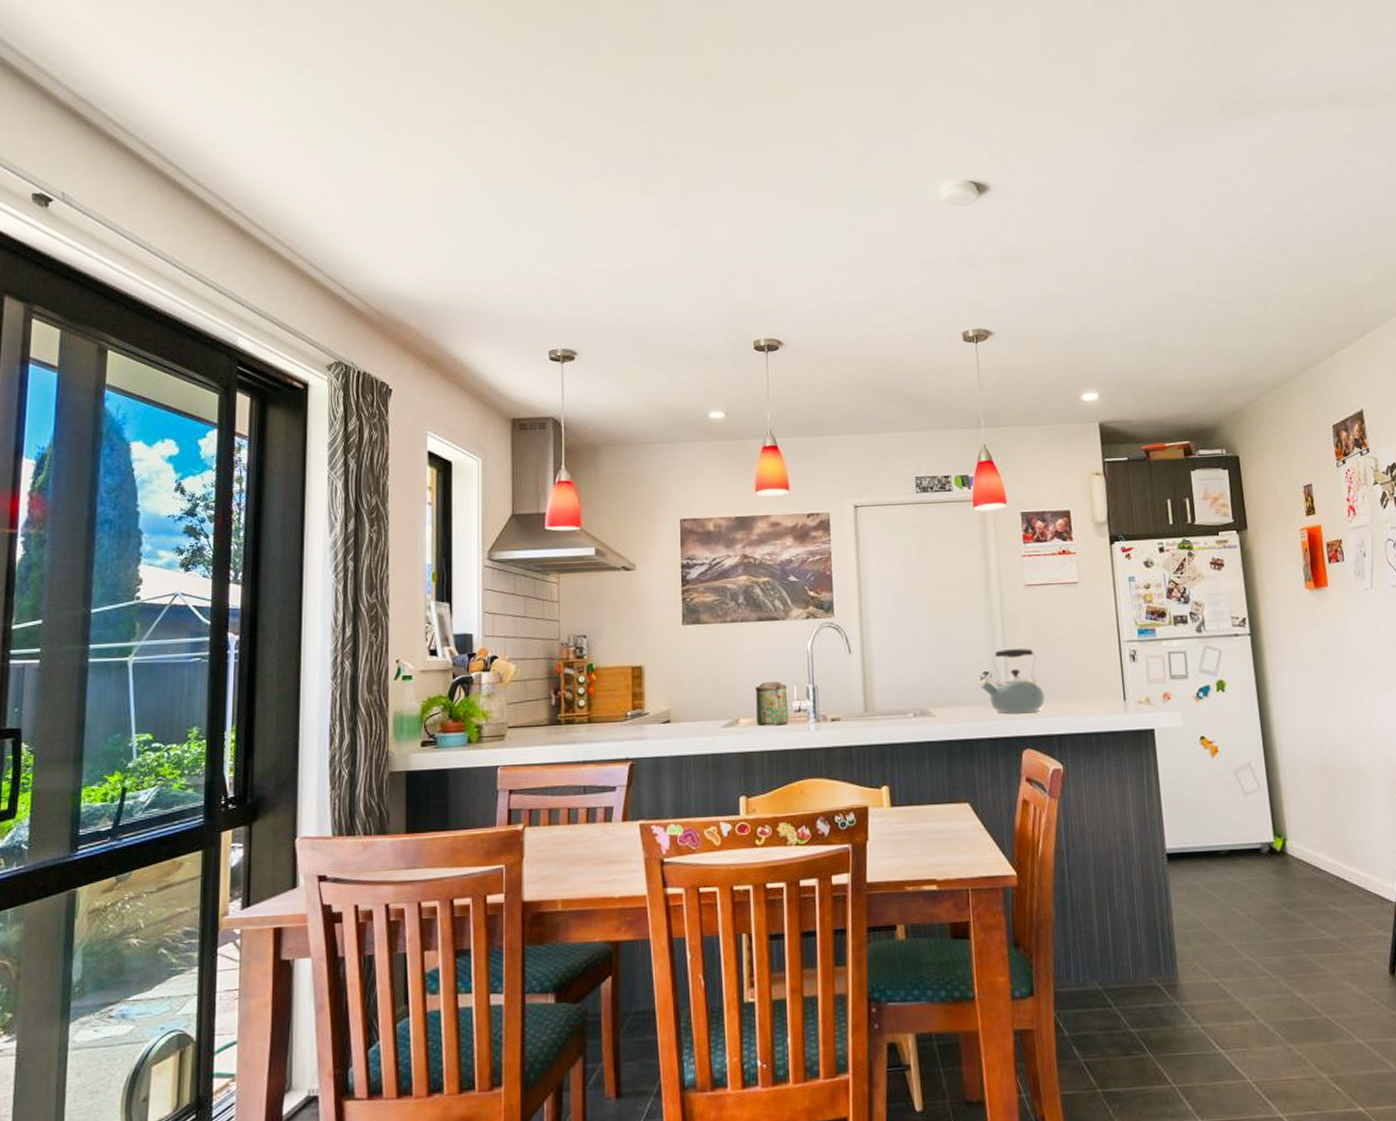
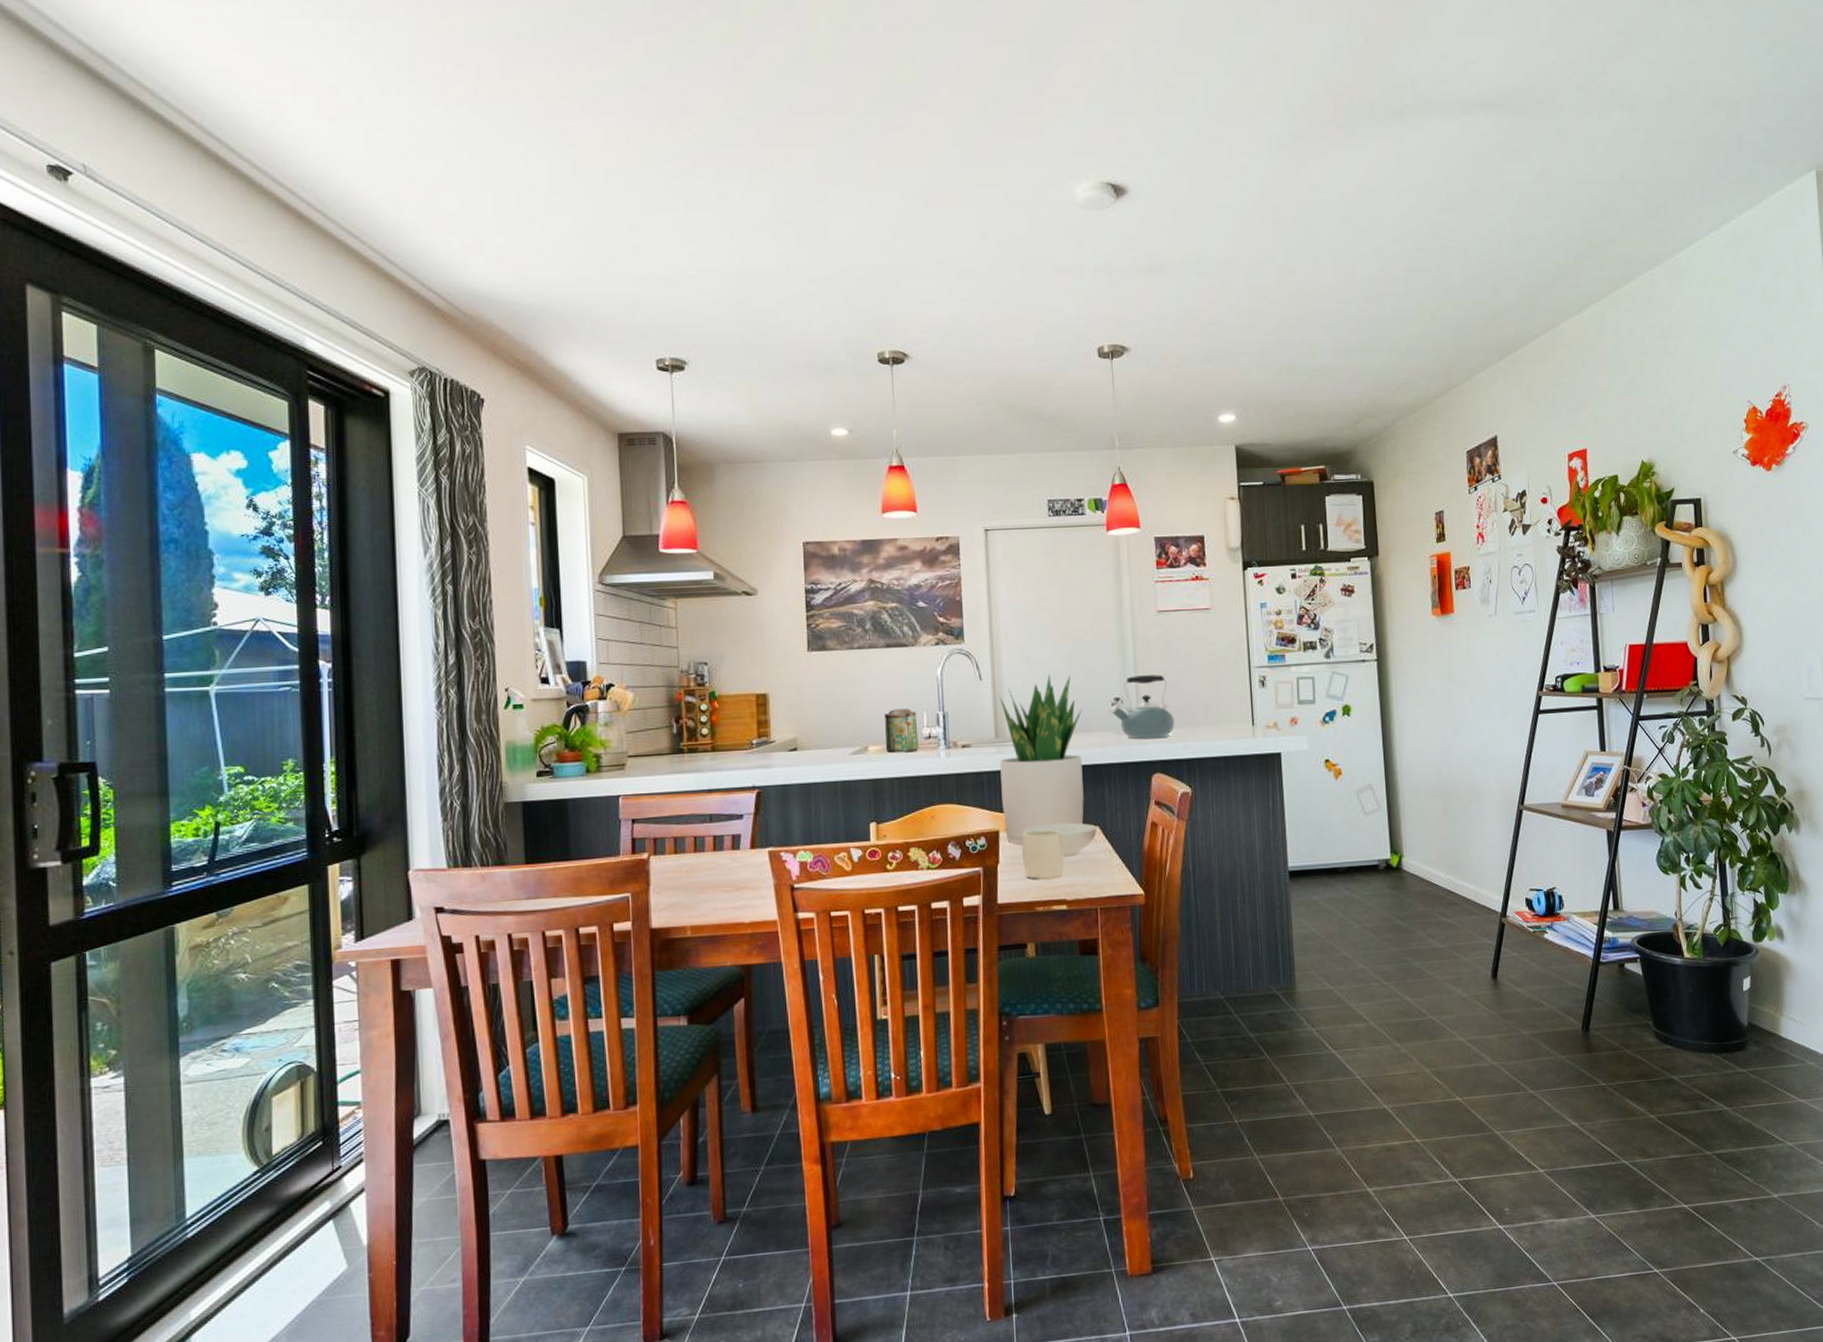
planter: none [868,648,954,822] -> present [999,674,1084,846]
mug: none [891,806,935,858] -> present [1022,829,1065,879]
bowl: none [892,799,968,835] -> present [1022,823,1097,857]

